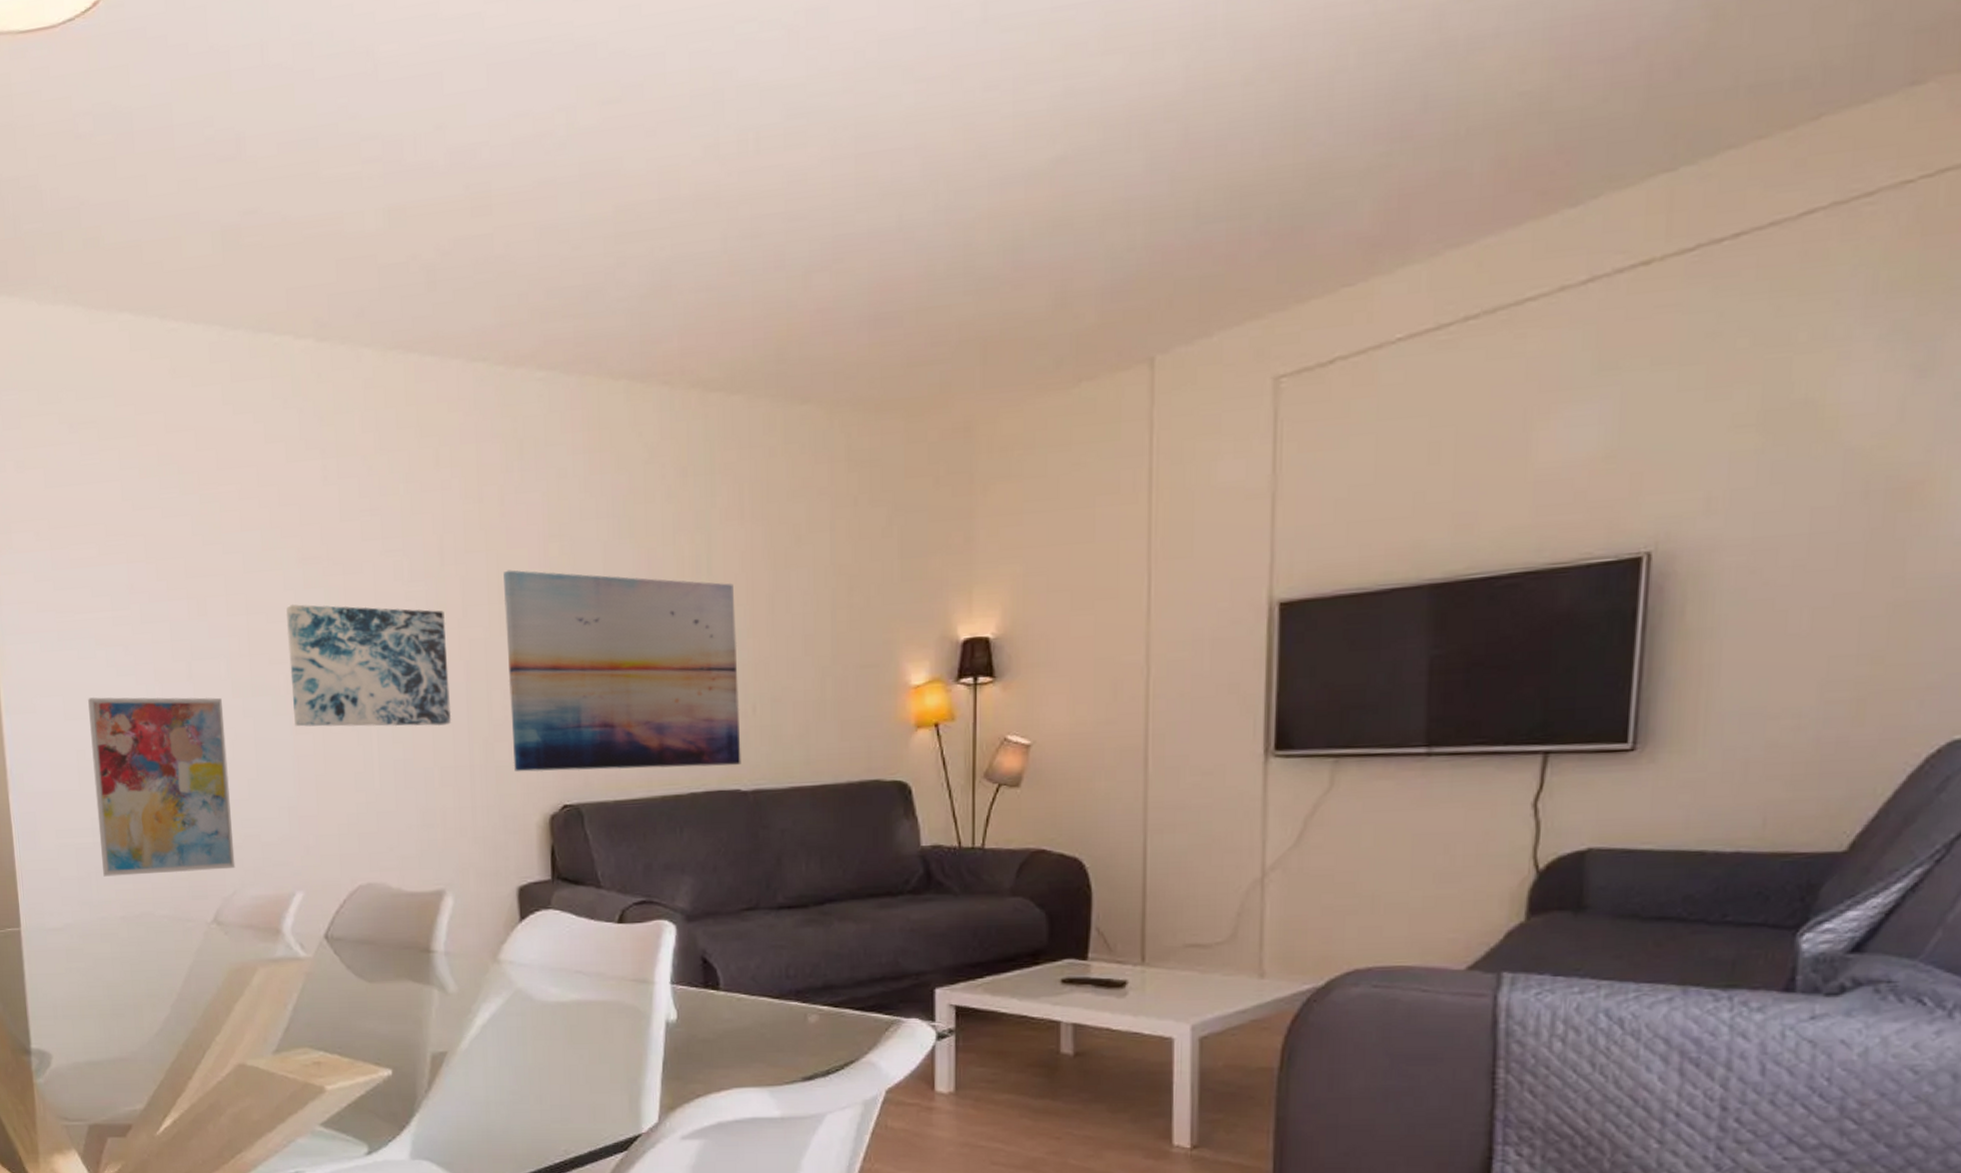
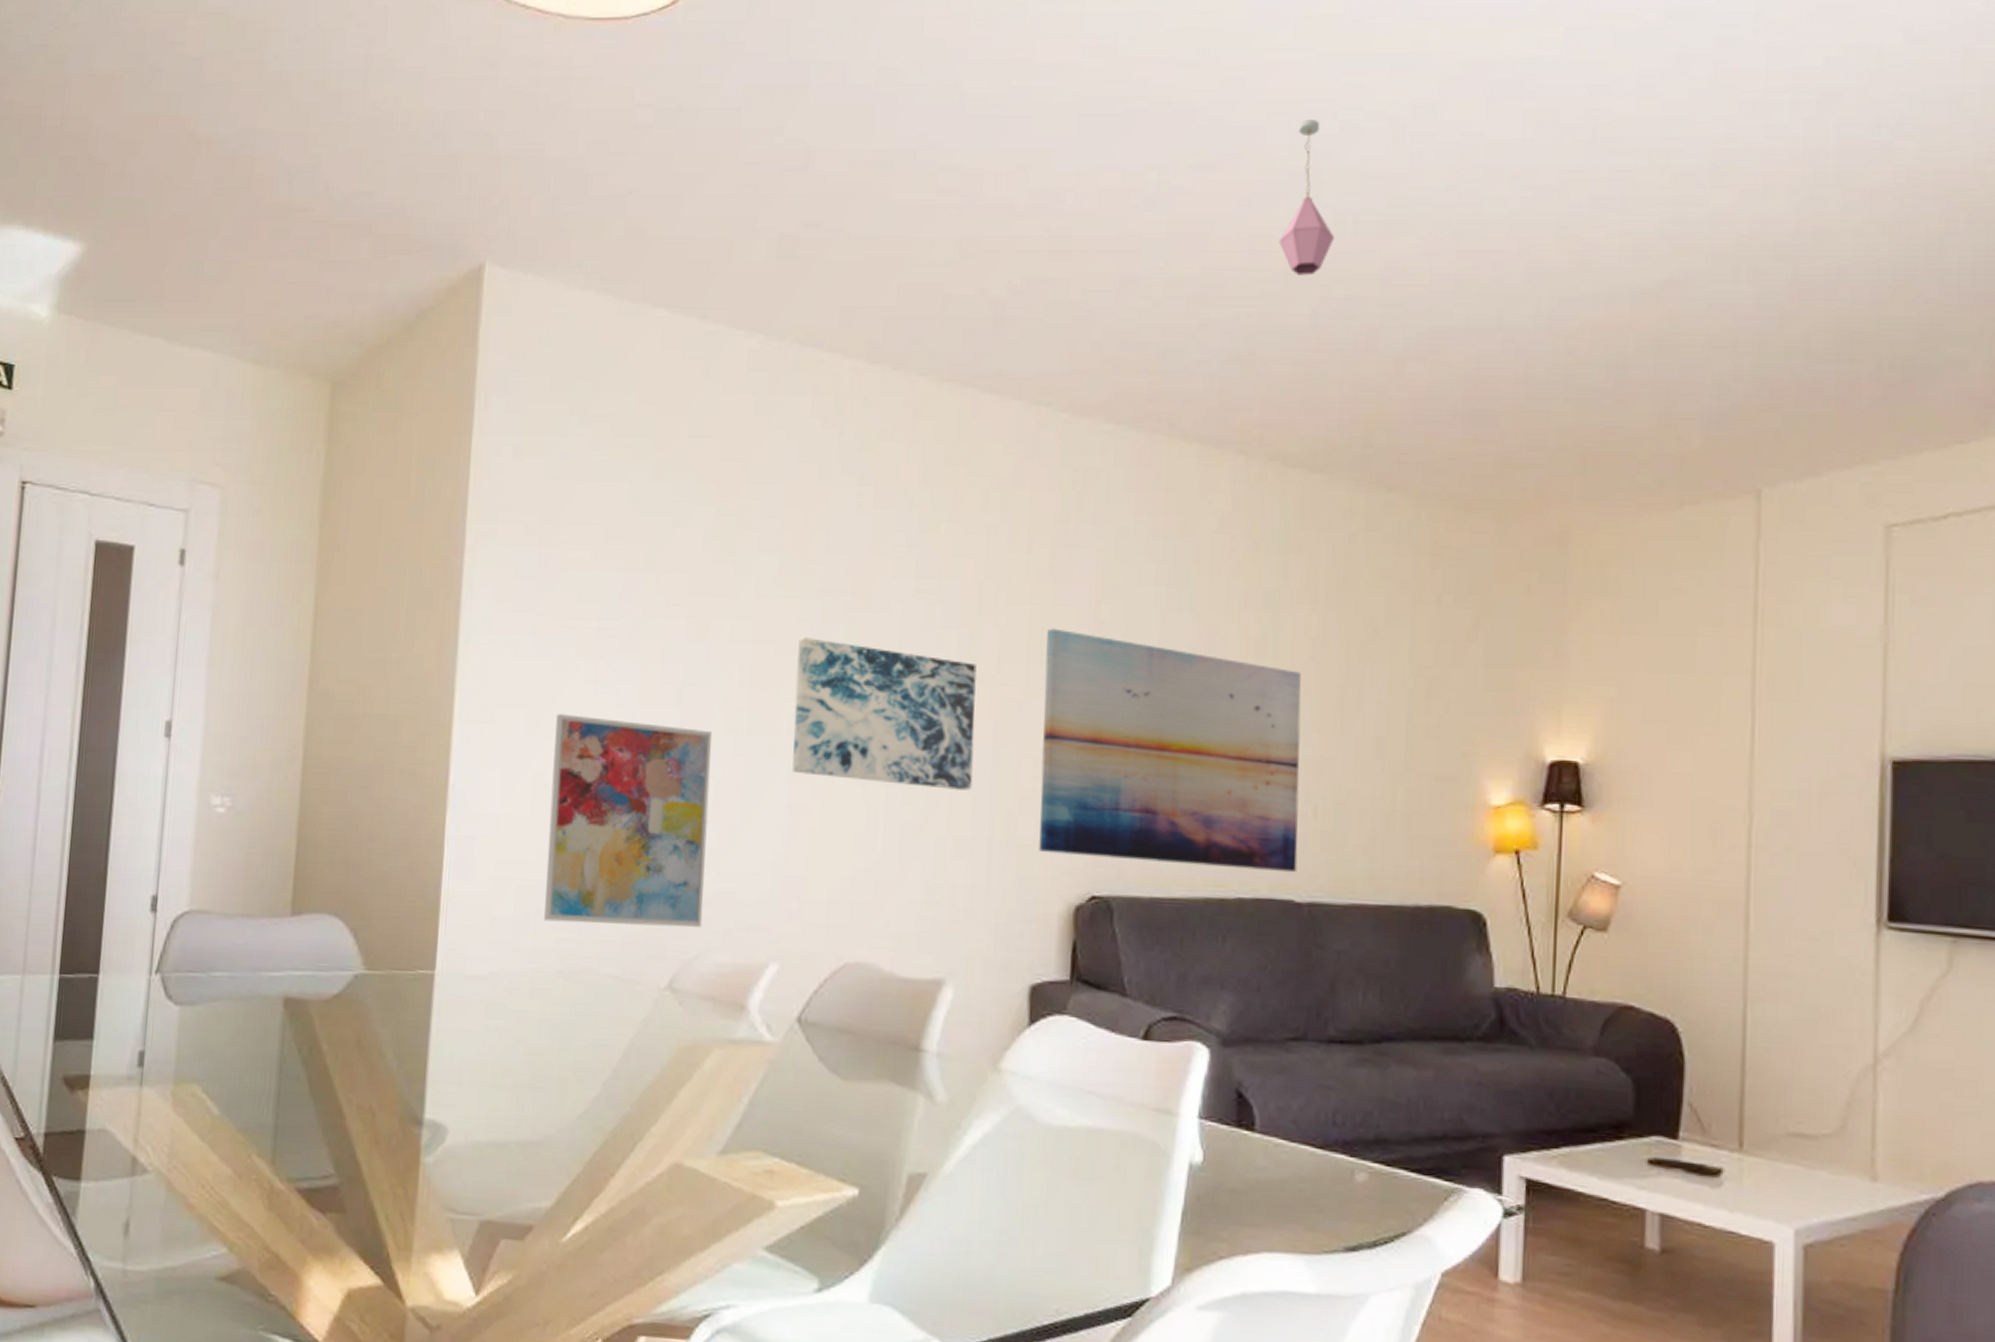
pendant light: none [686,37,739,201] -> present [1279,118,1335,276]

